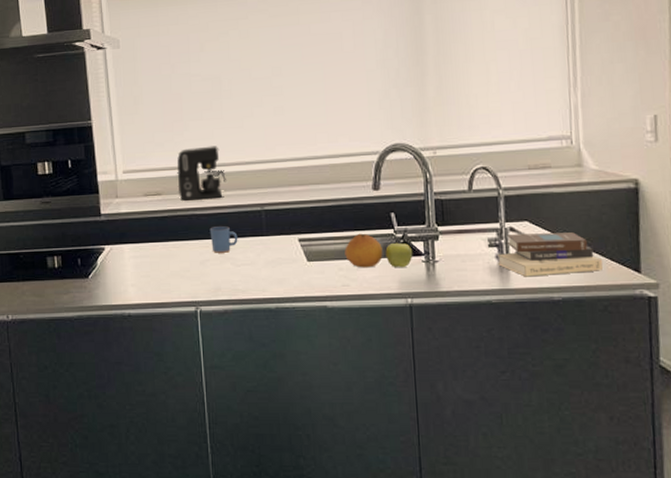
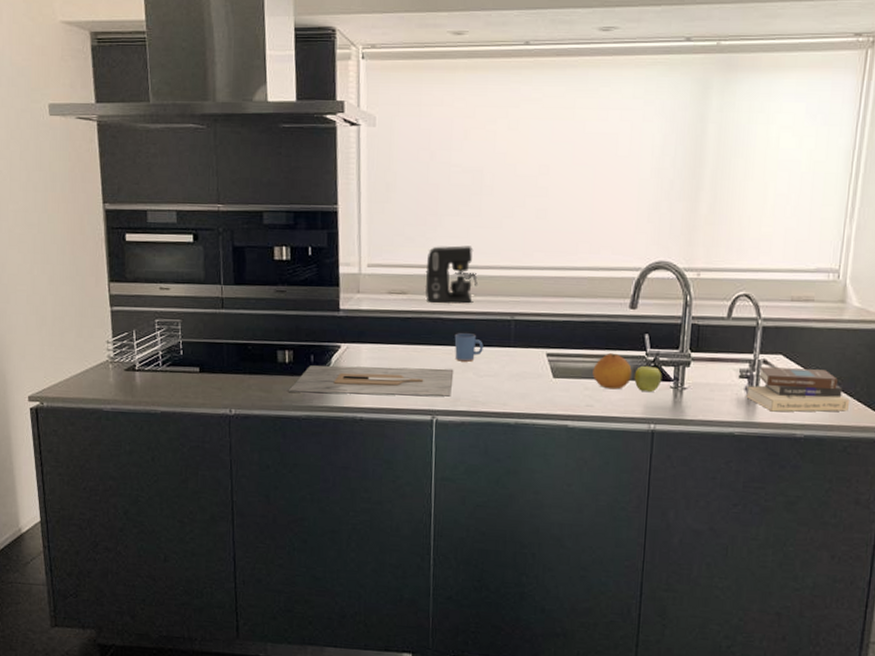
cutting board: none [59,261,213,295] -> present [288,365,454,397]

